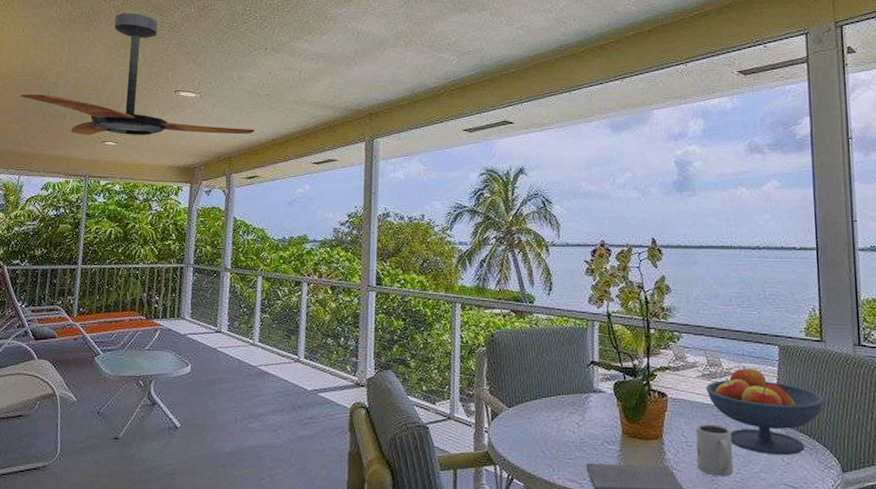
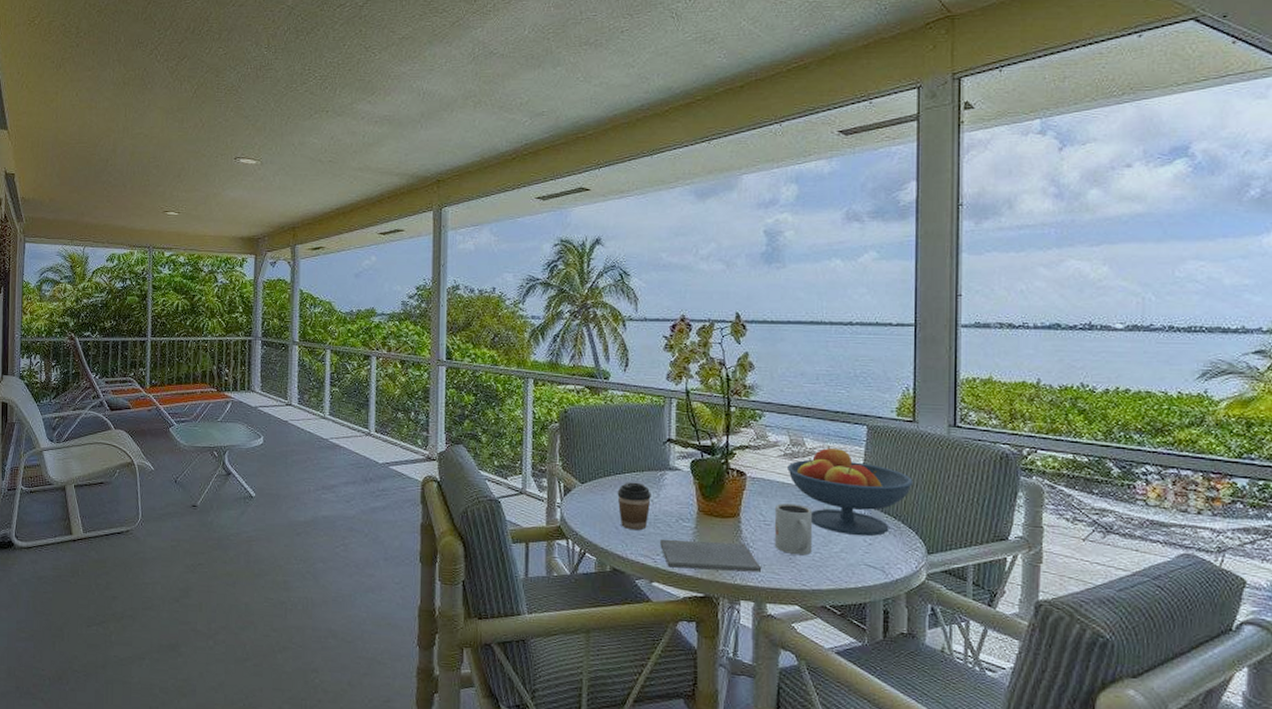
ceiling fan: present [20,13,255,136] -> none [79,74,319,206]
coffee cup: none [543,405,577,455] -> present [617,482,651,531]

